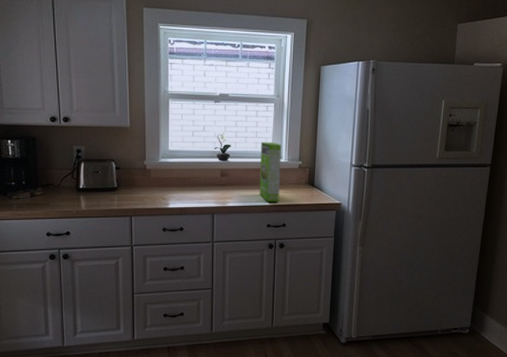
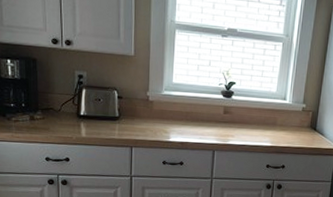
cake mix box: present [259,142,282,202] -> none [261,81,287,144]

